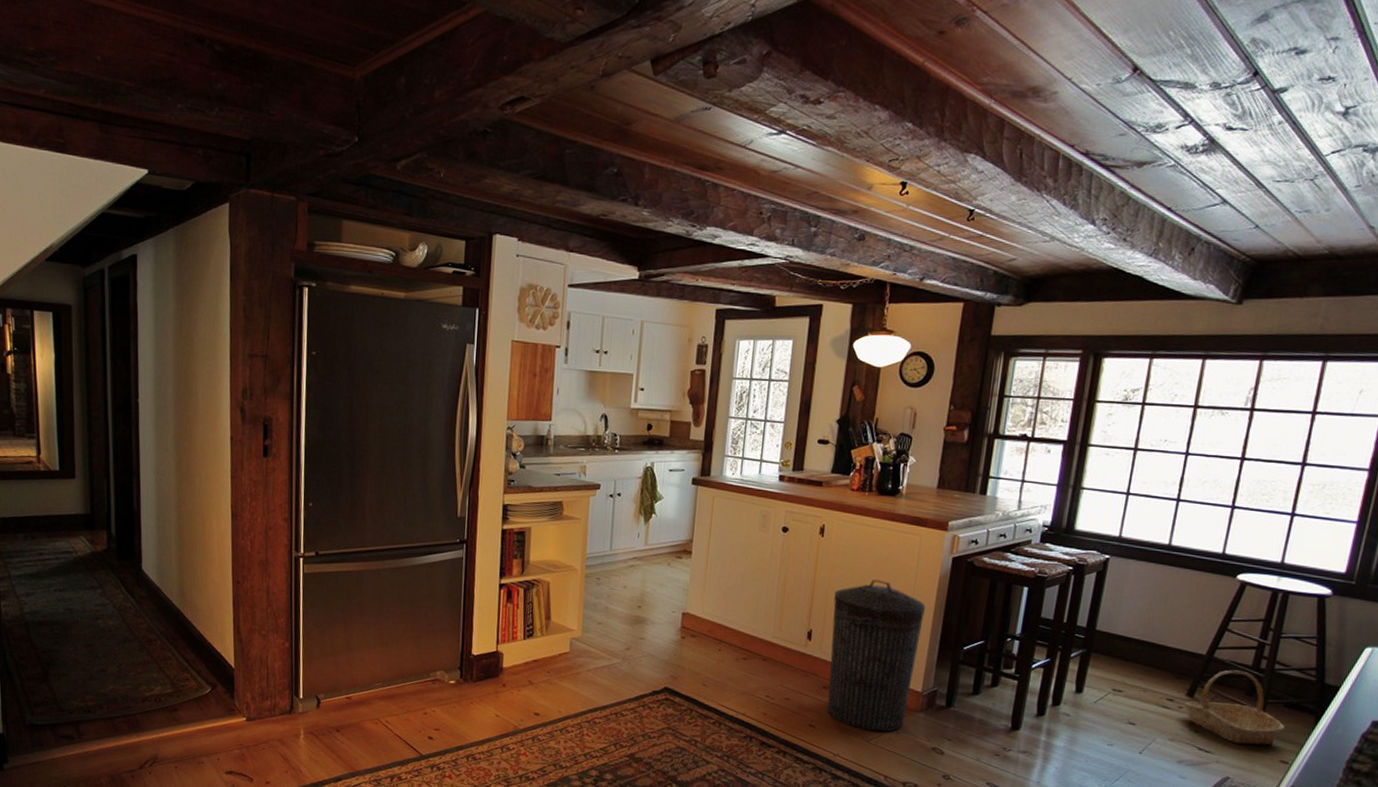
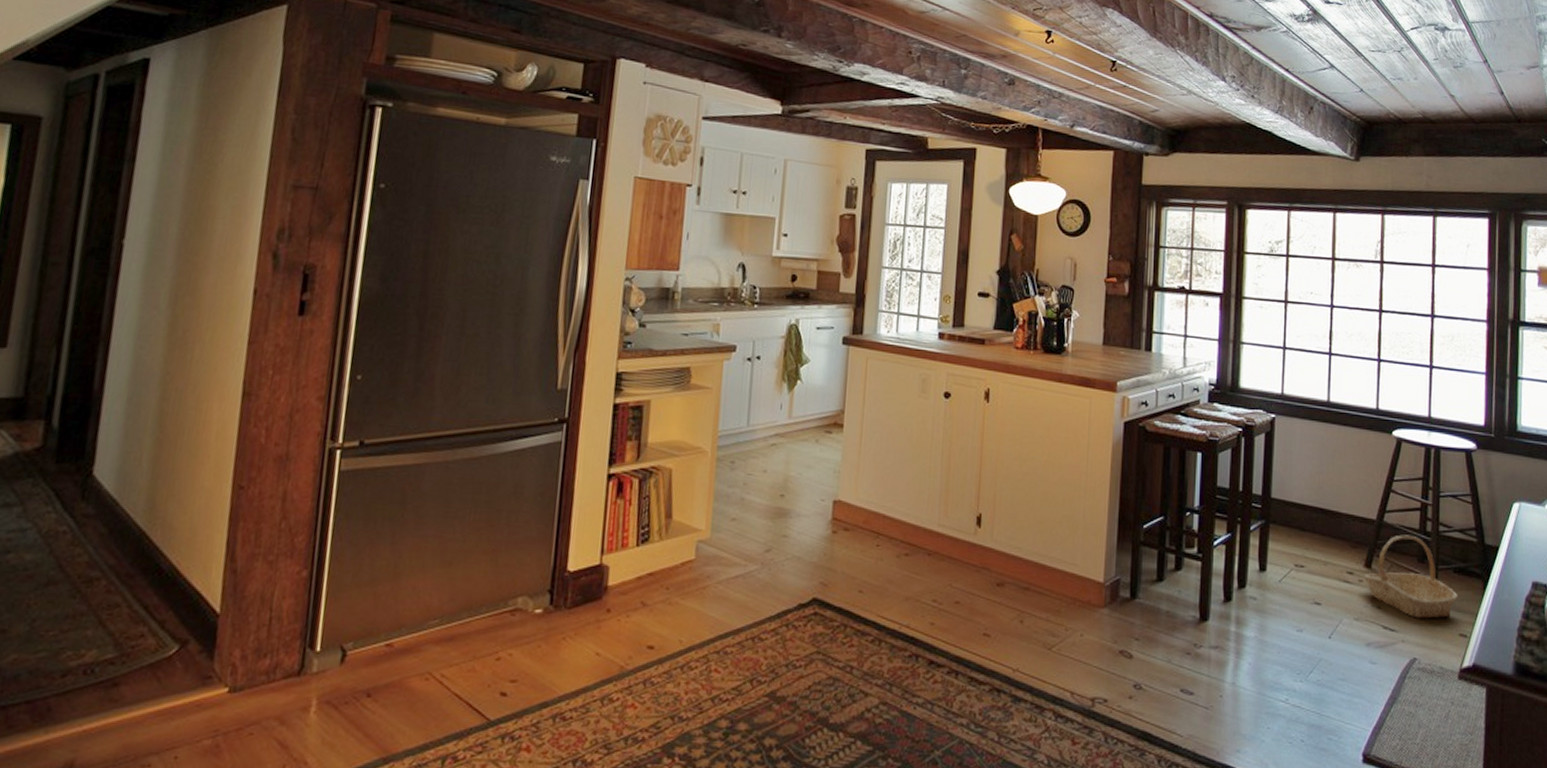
trash can: present [827,580,925,732] -> none [1003,450,1100,636]

